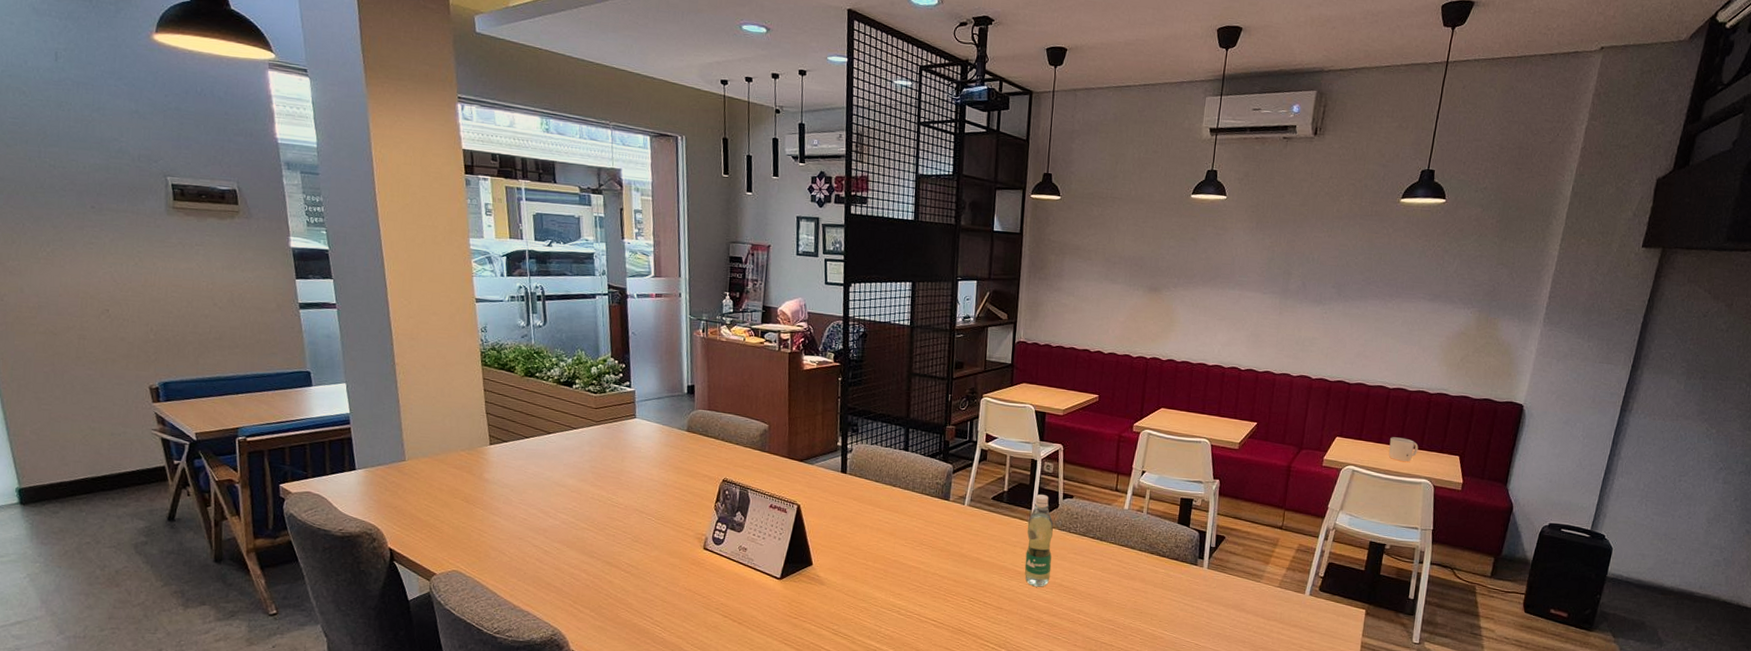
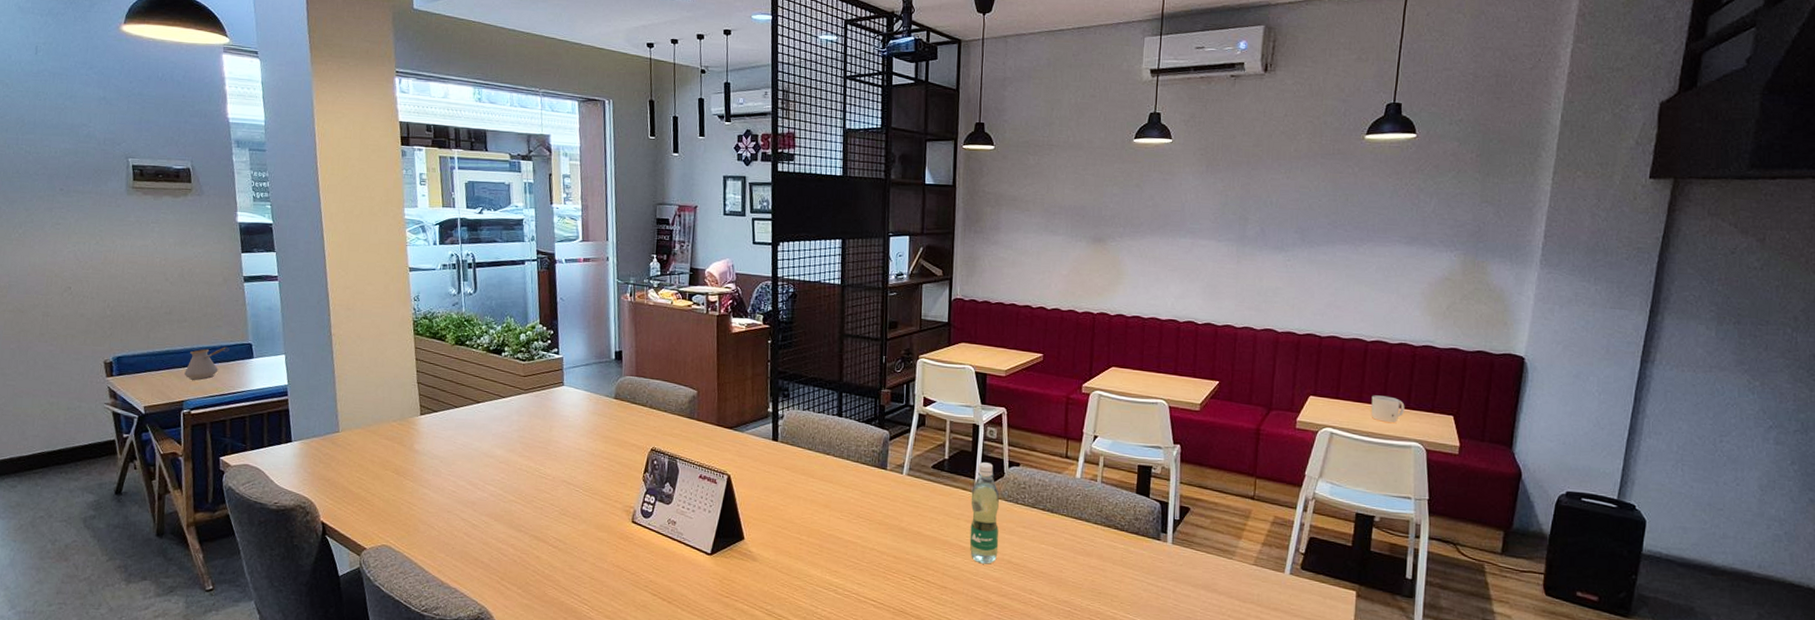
coffee pot: none [238,374,286,407] -> present [184,347,230,380]

